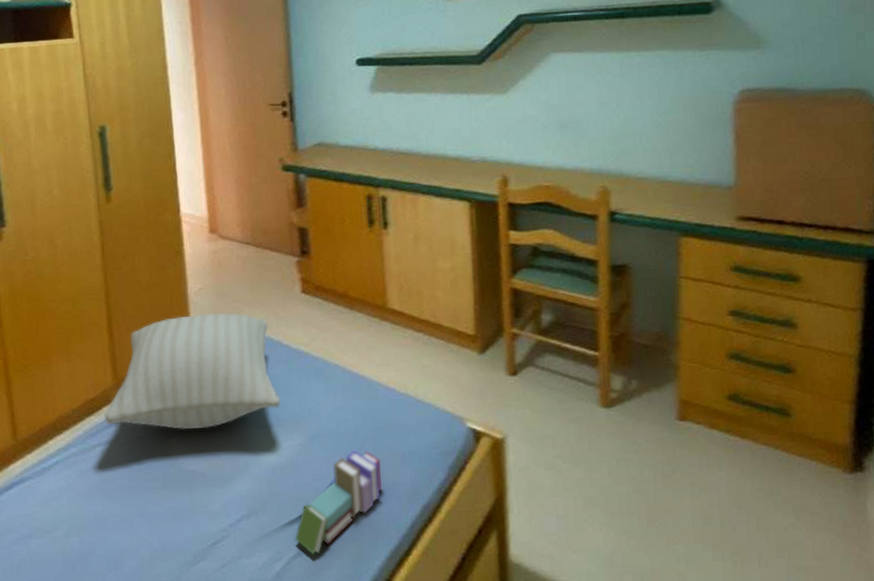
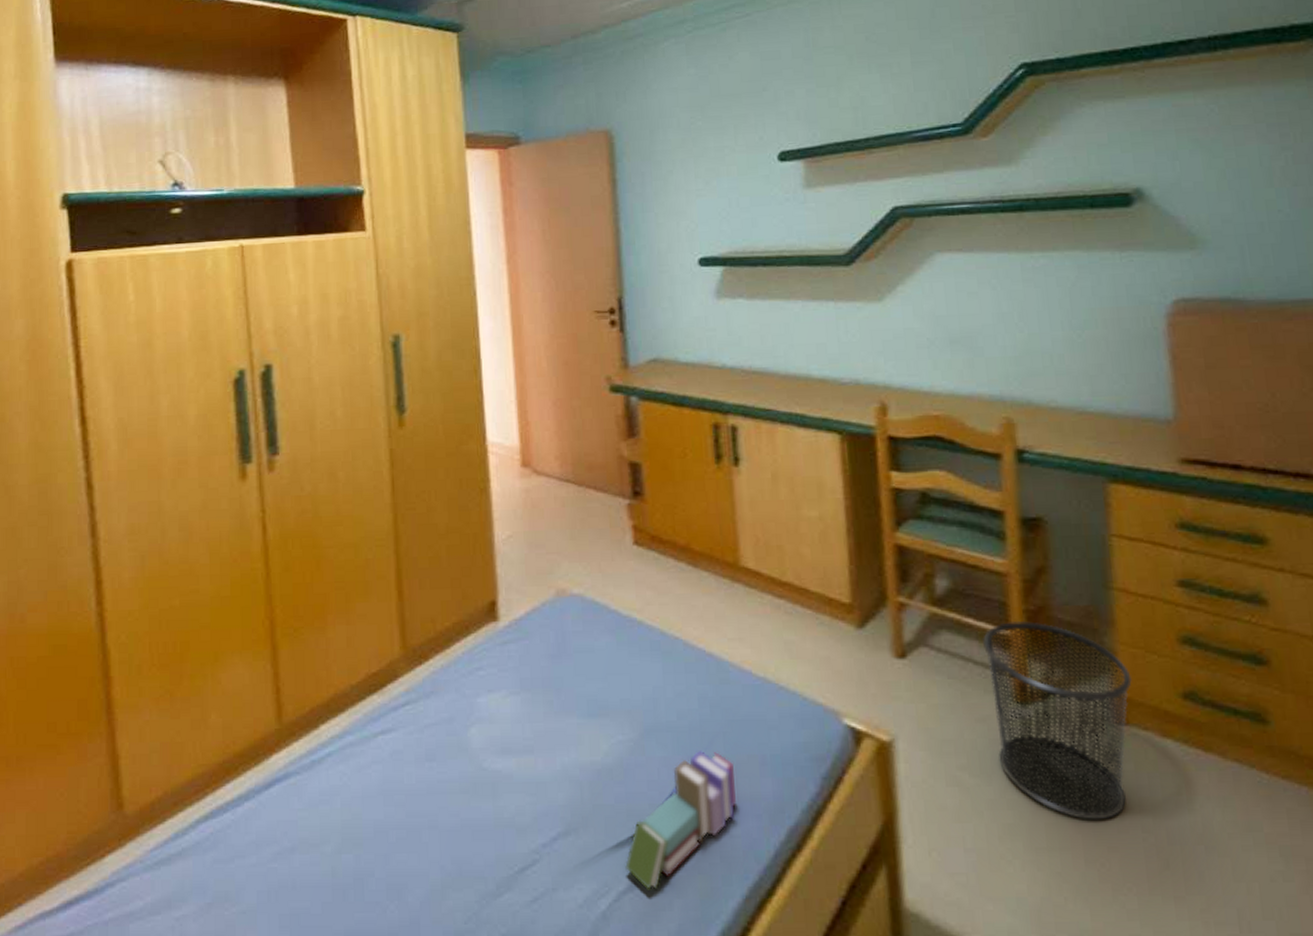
pillow: present [104,313,281,430] -> none [389,567,608,717]
trash can: none [577,345,690,492] -> present [983,621,1132,820]

